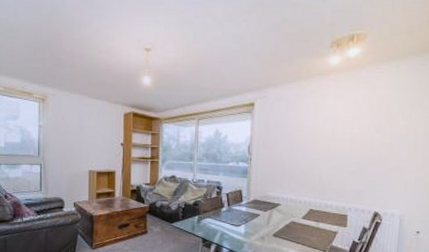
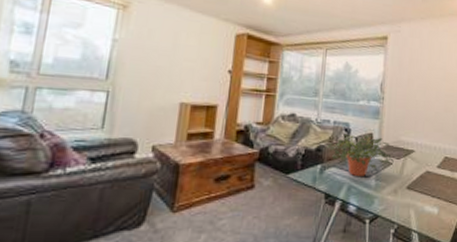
potted plant: none [202,191,261,226] -> present [326,133,394,177]

